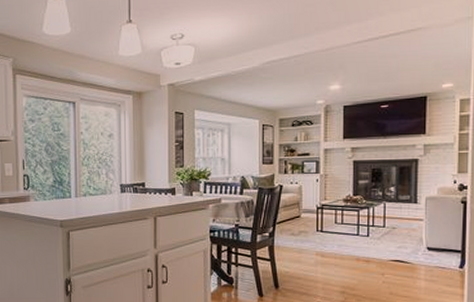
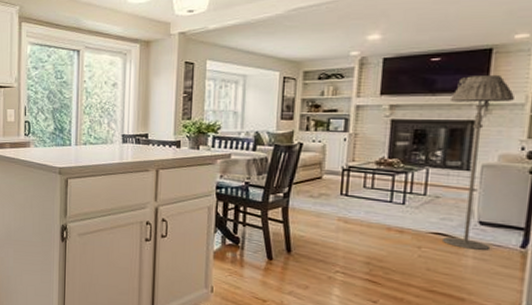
floor lamp: none [397,119,445,273] -> present [443,74,514,251]

